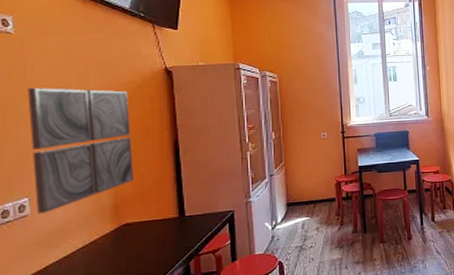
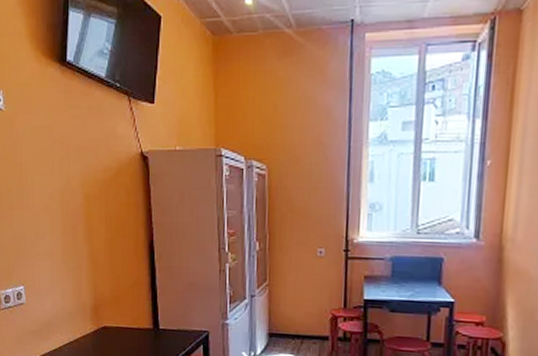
wall art: present [28,88,134,214] -> none [19,172,111,304]

